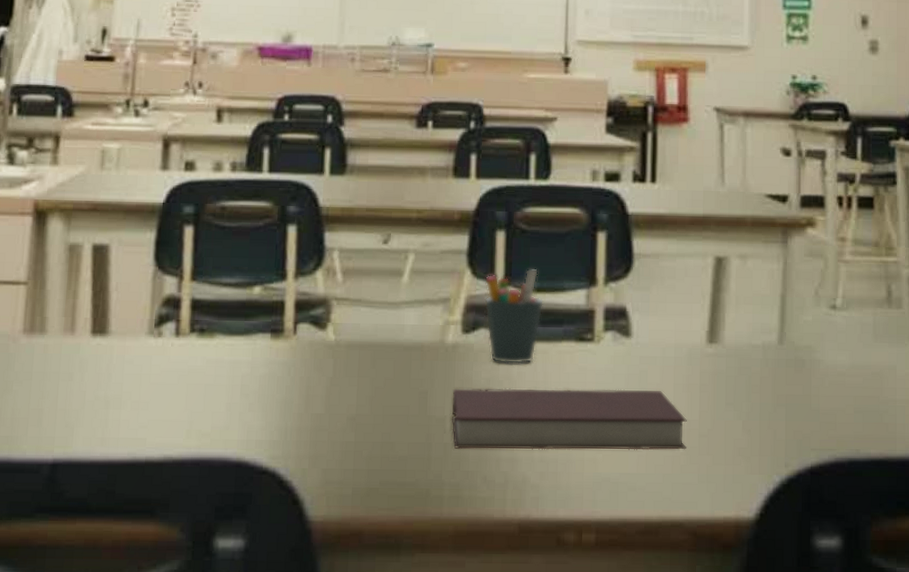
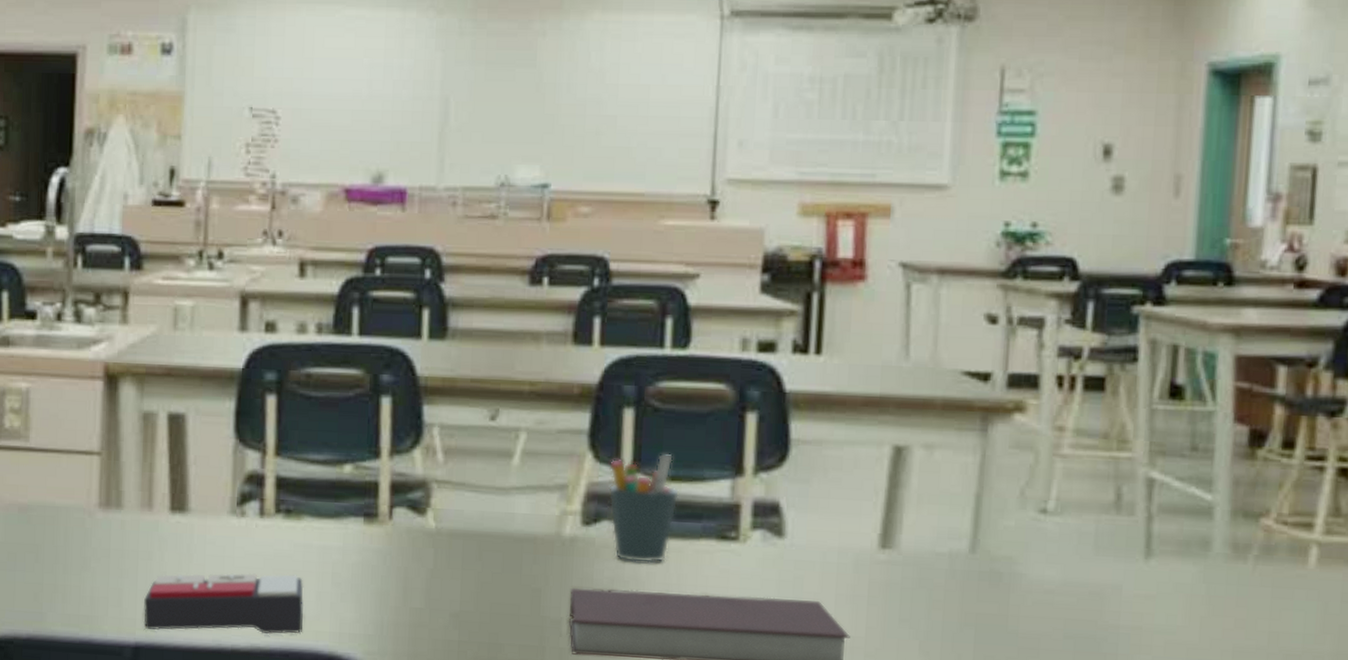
calculator: none [62,388,215,447] -> present [143,573,304,635]

